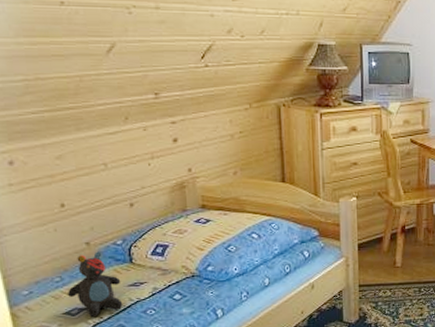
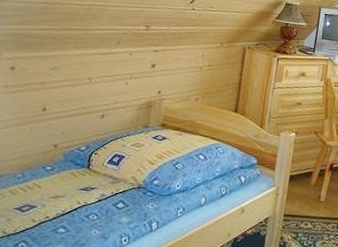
teddy bear: present [68,251,123,317] -> none [24,154,75,215]

